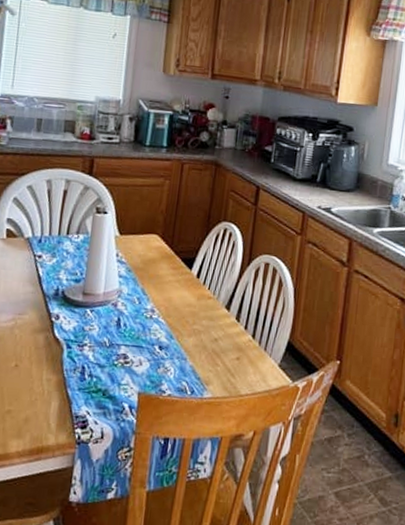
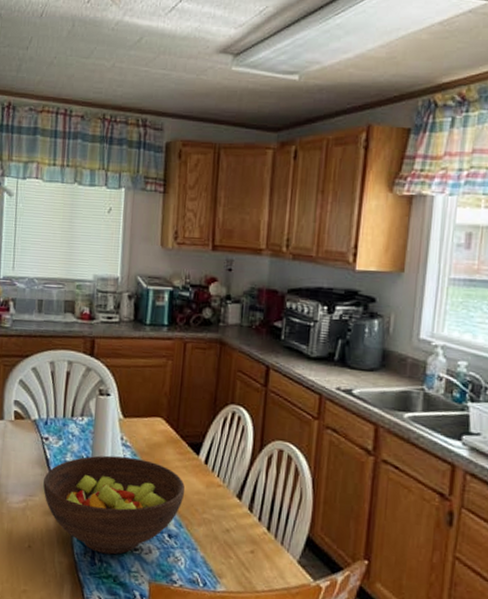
fruit bowl: none [34,272,177,369] -> present [43,455,185,555]

